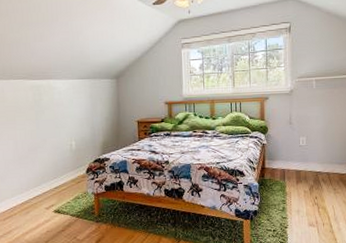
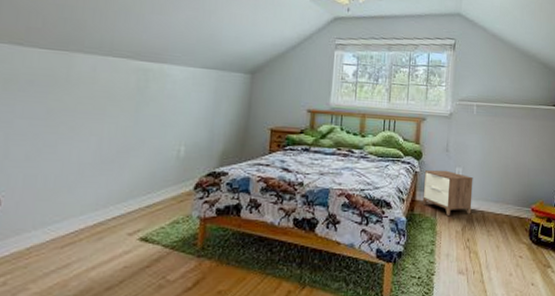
nightstand: none [271,140,318,179] -> present [422,170,473,215]

